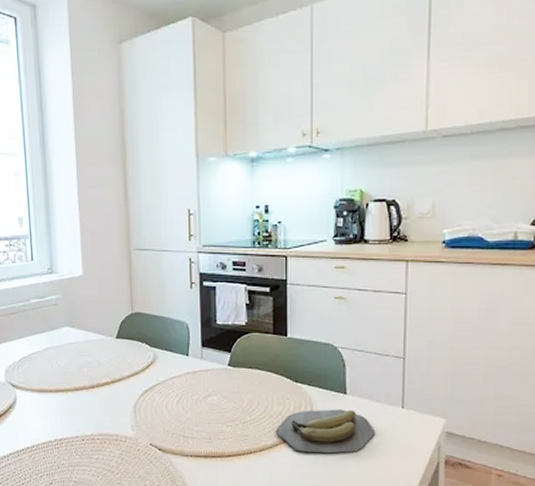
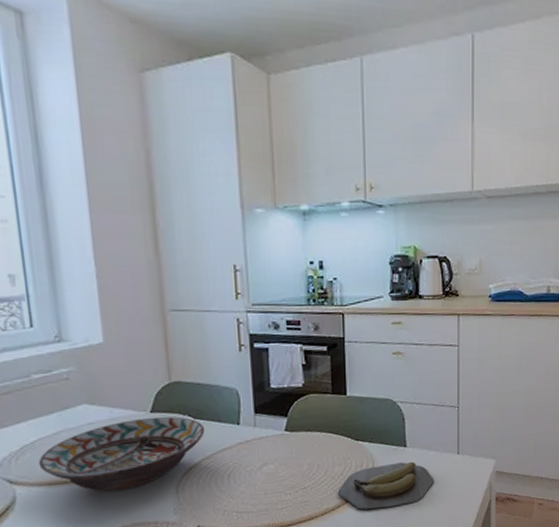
decorative bowl: none [33,342,159,403] -> present [38,416,205,492]

